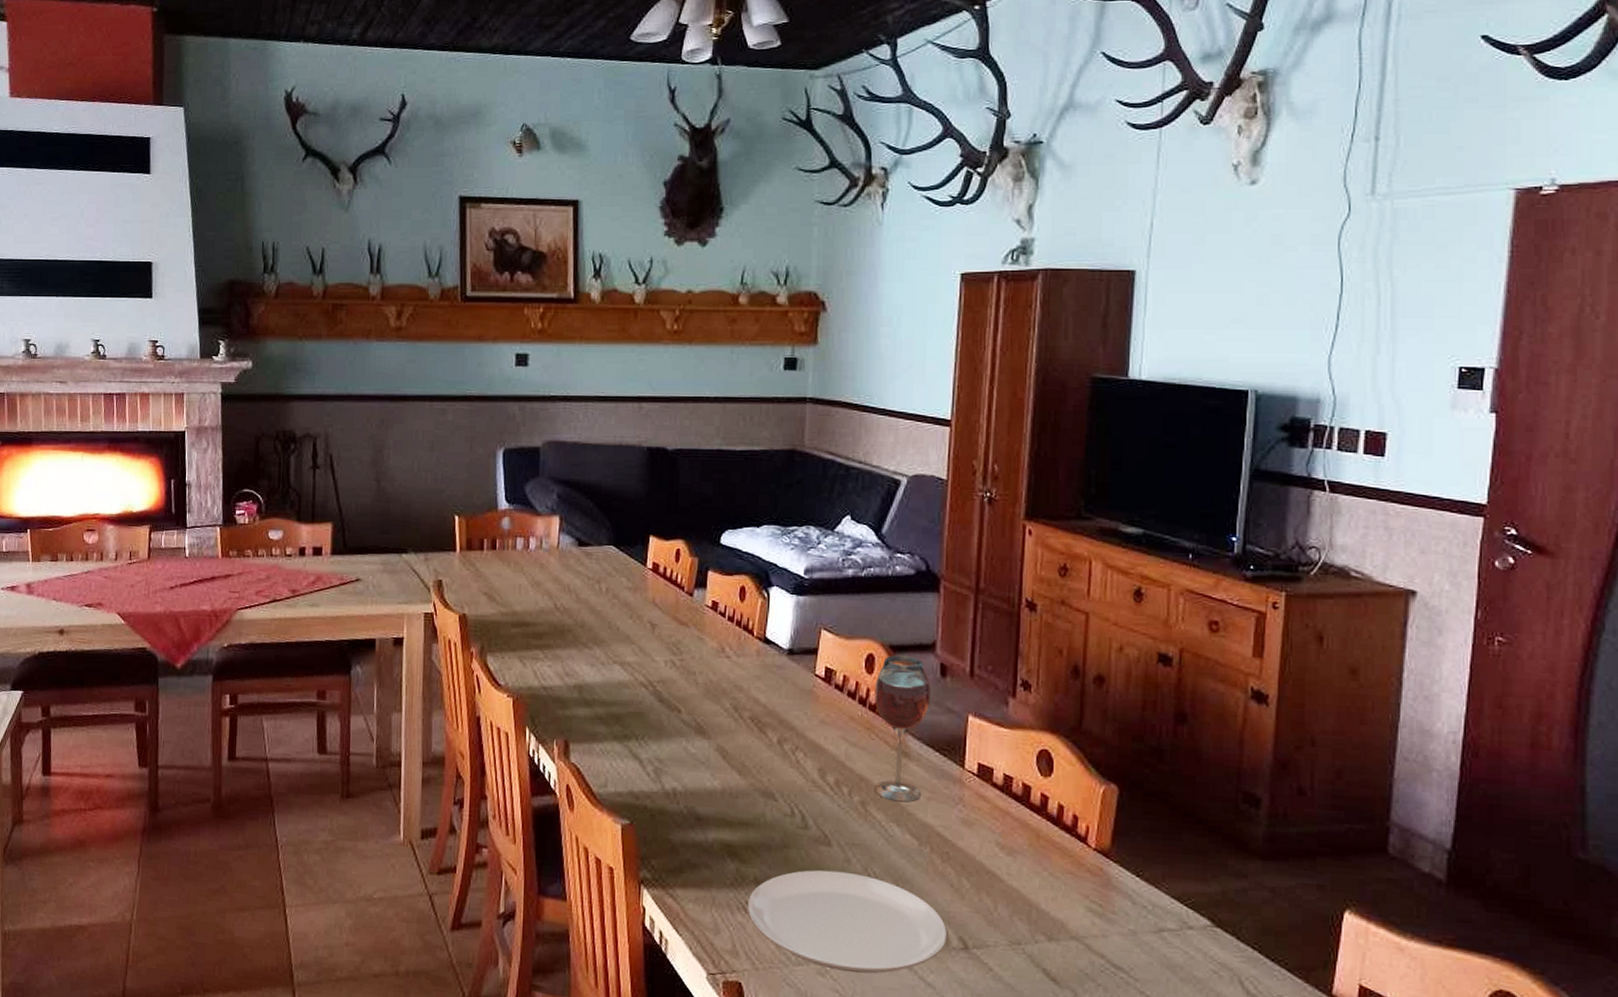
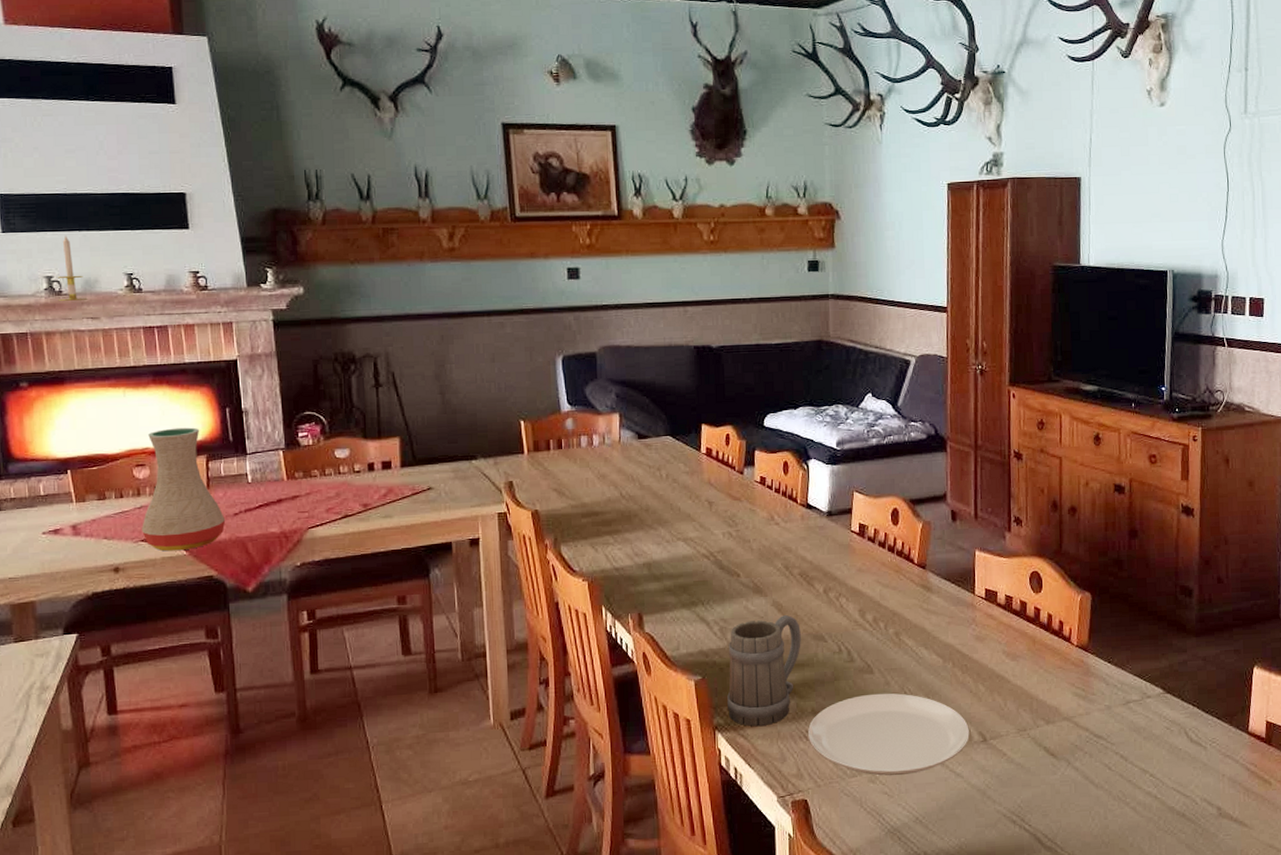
candle: none [33,301,58,364] -> present [58,236,88,301]
vase: none [87,495,162,620] -> present [142,427,226,551]
beer mug: none [655,764,747,888] -> present [726,615,801,726]
wineglass: present [874,655,931,802] -> none [900,506,945,629]

